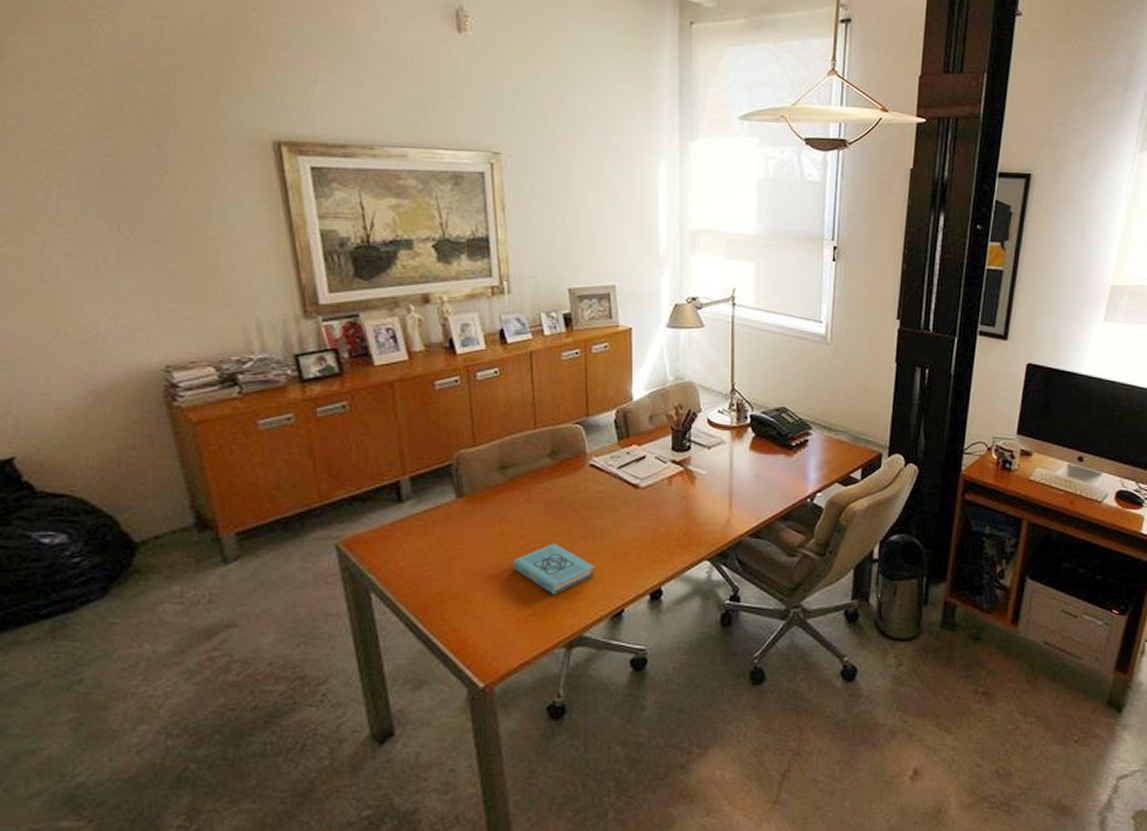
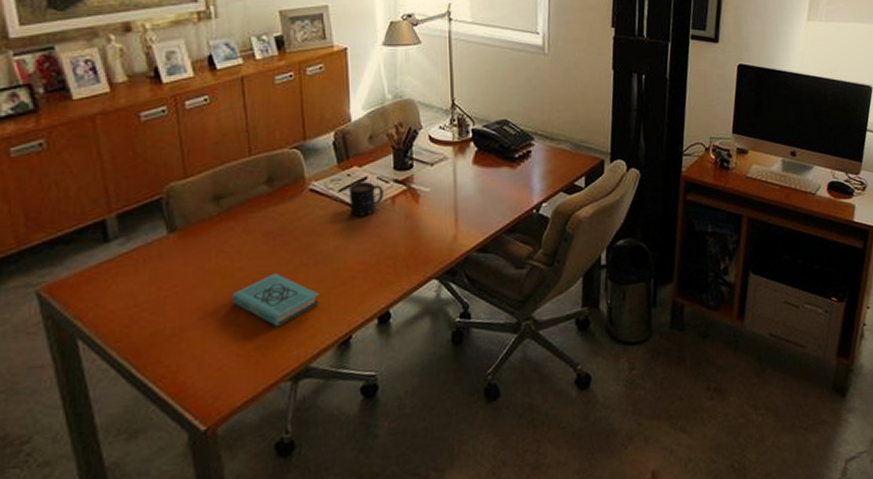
mug: none [628,461,660,495] -> present [349,182,383,217]

